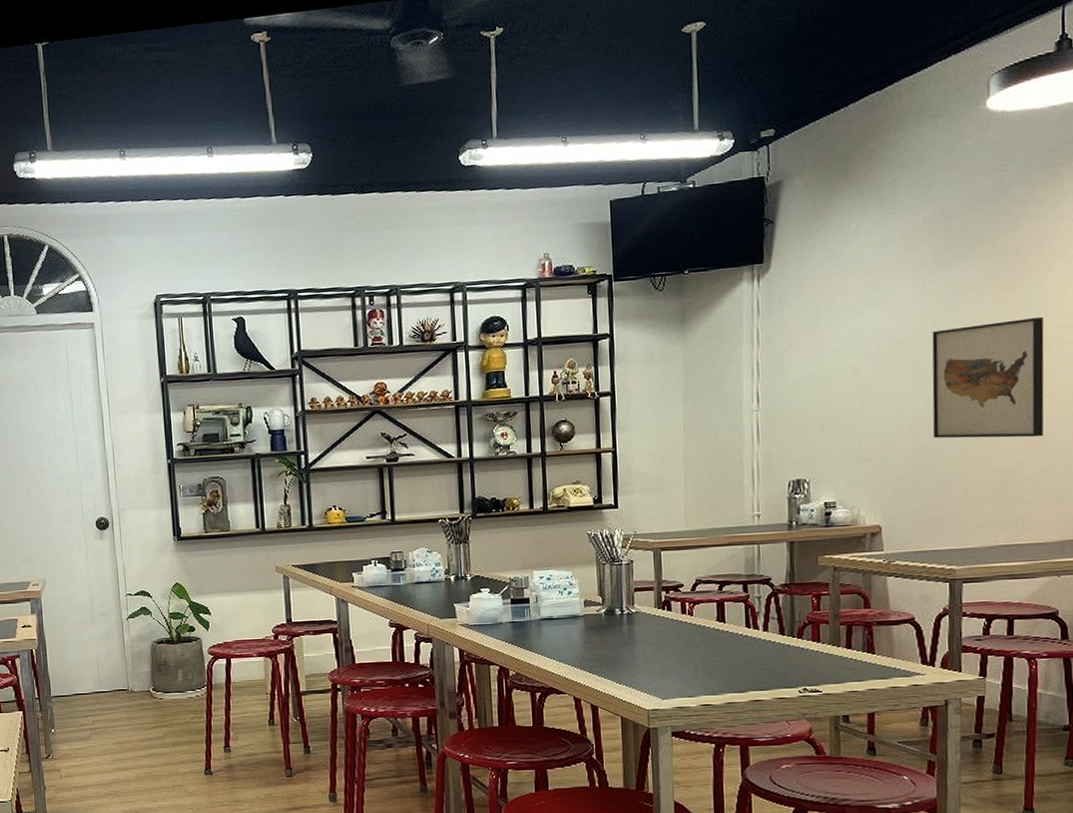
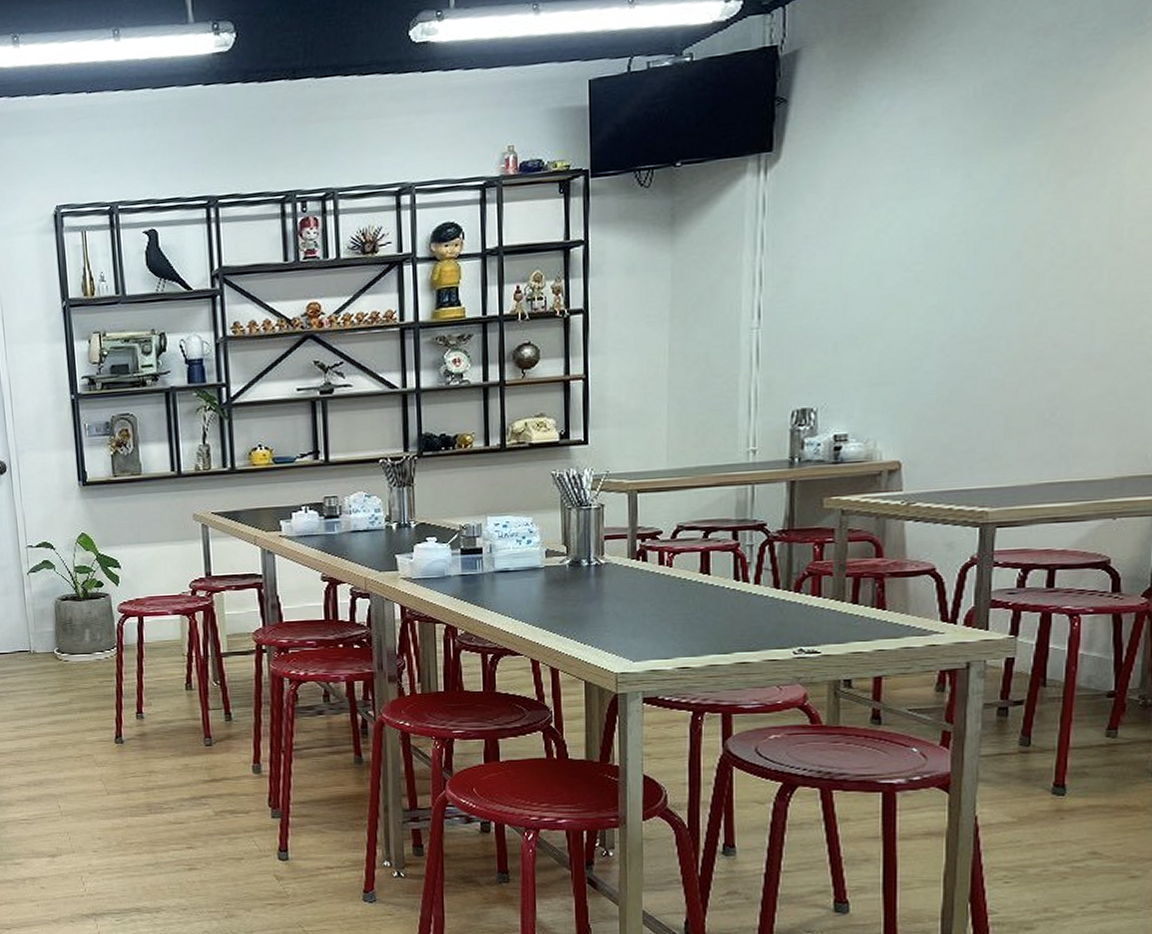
wall art: present [932,316,1044,439] -> none [971,208,1115,358]

